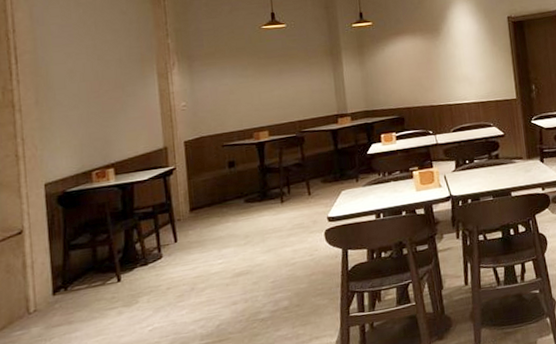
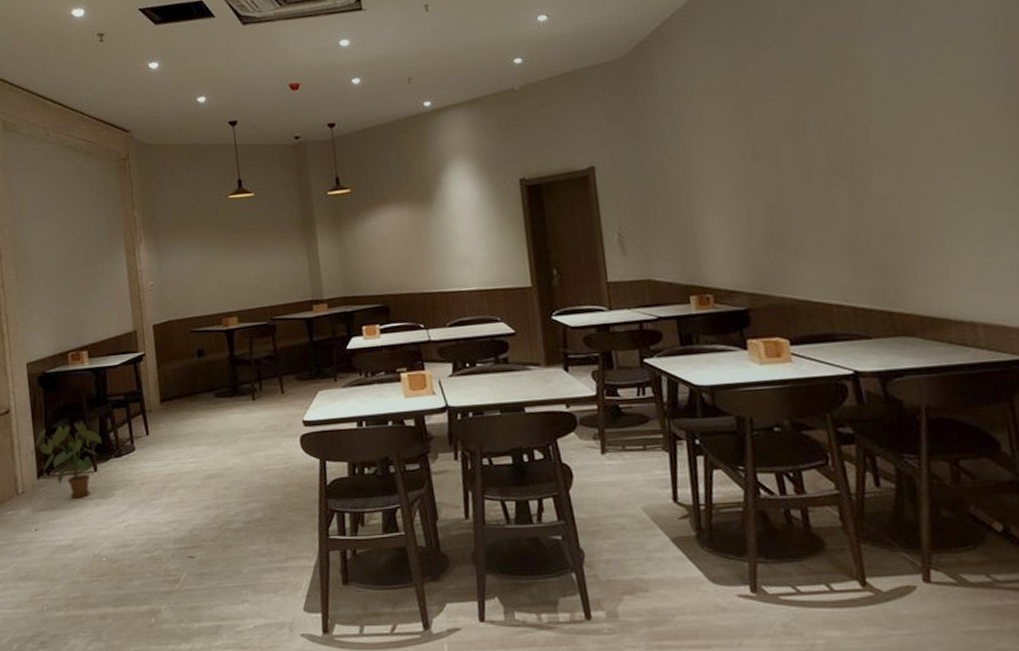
house plant: none [45,236,126,311] -> present [30,423,102,499]

